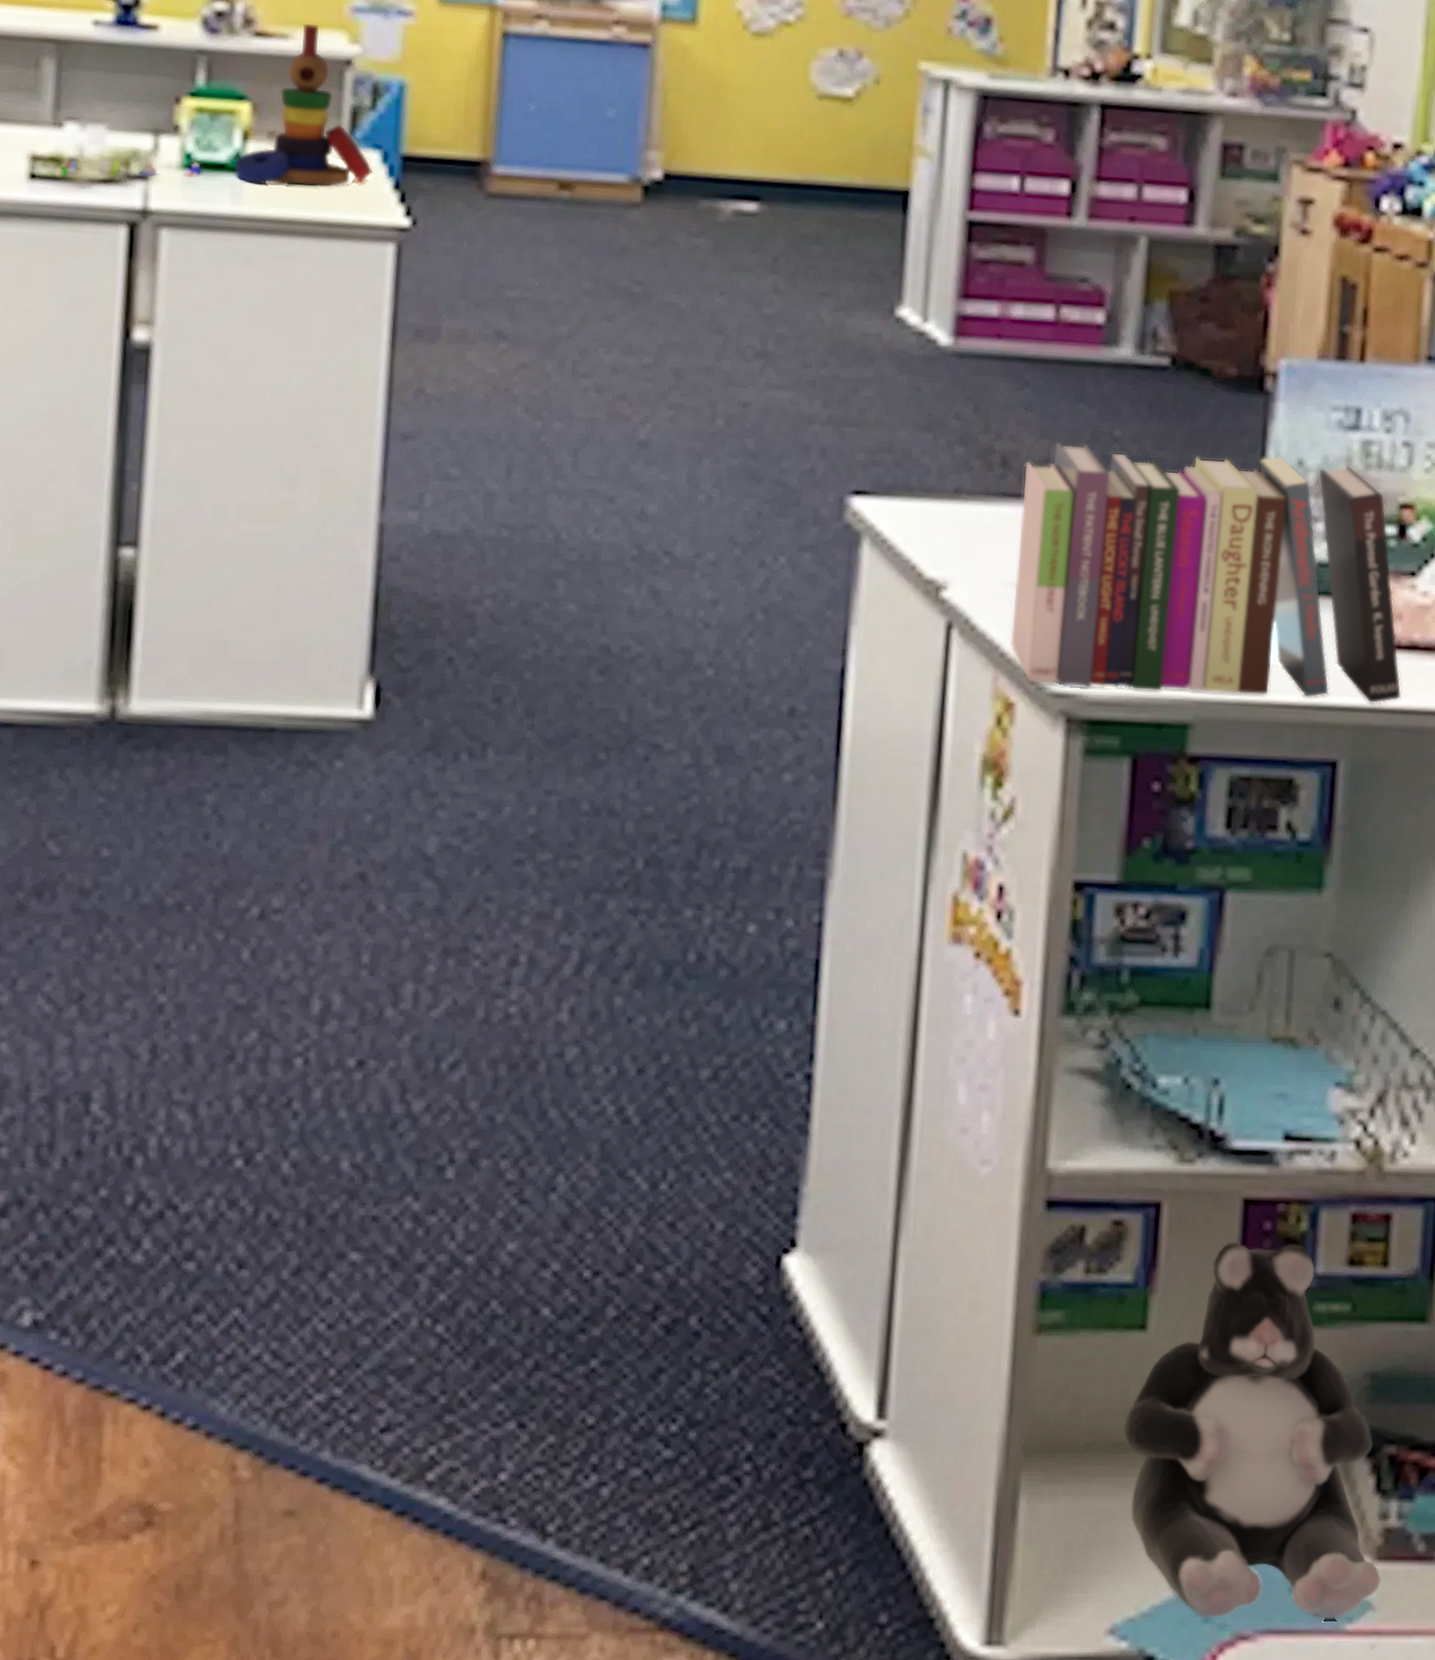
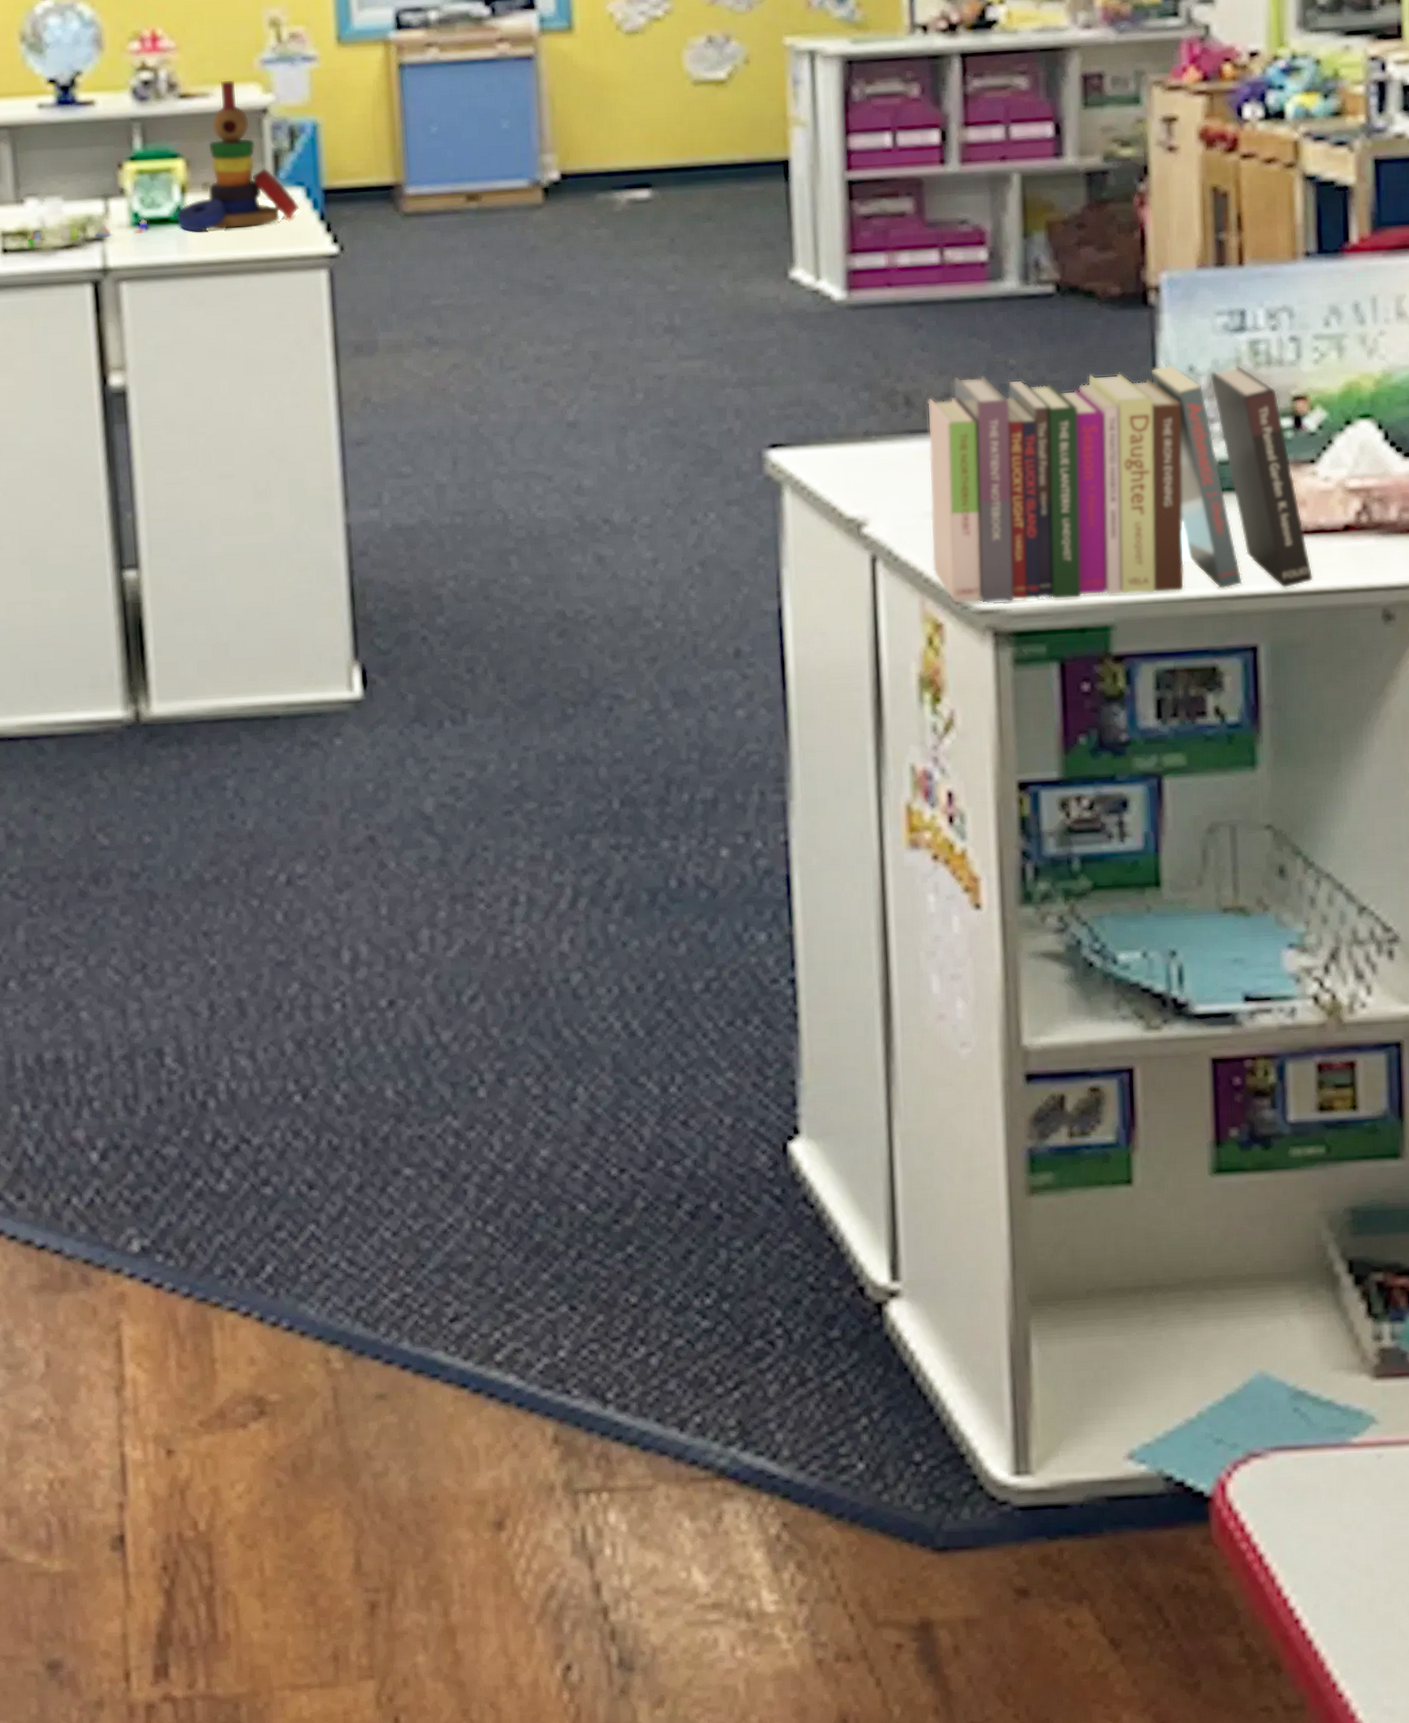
plush toy: present [1122,1242,1381,1620] -> none [1120,1096,1381,1440]

